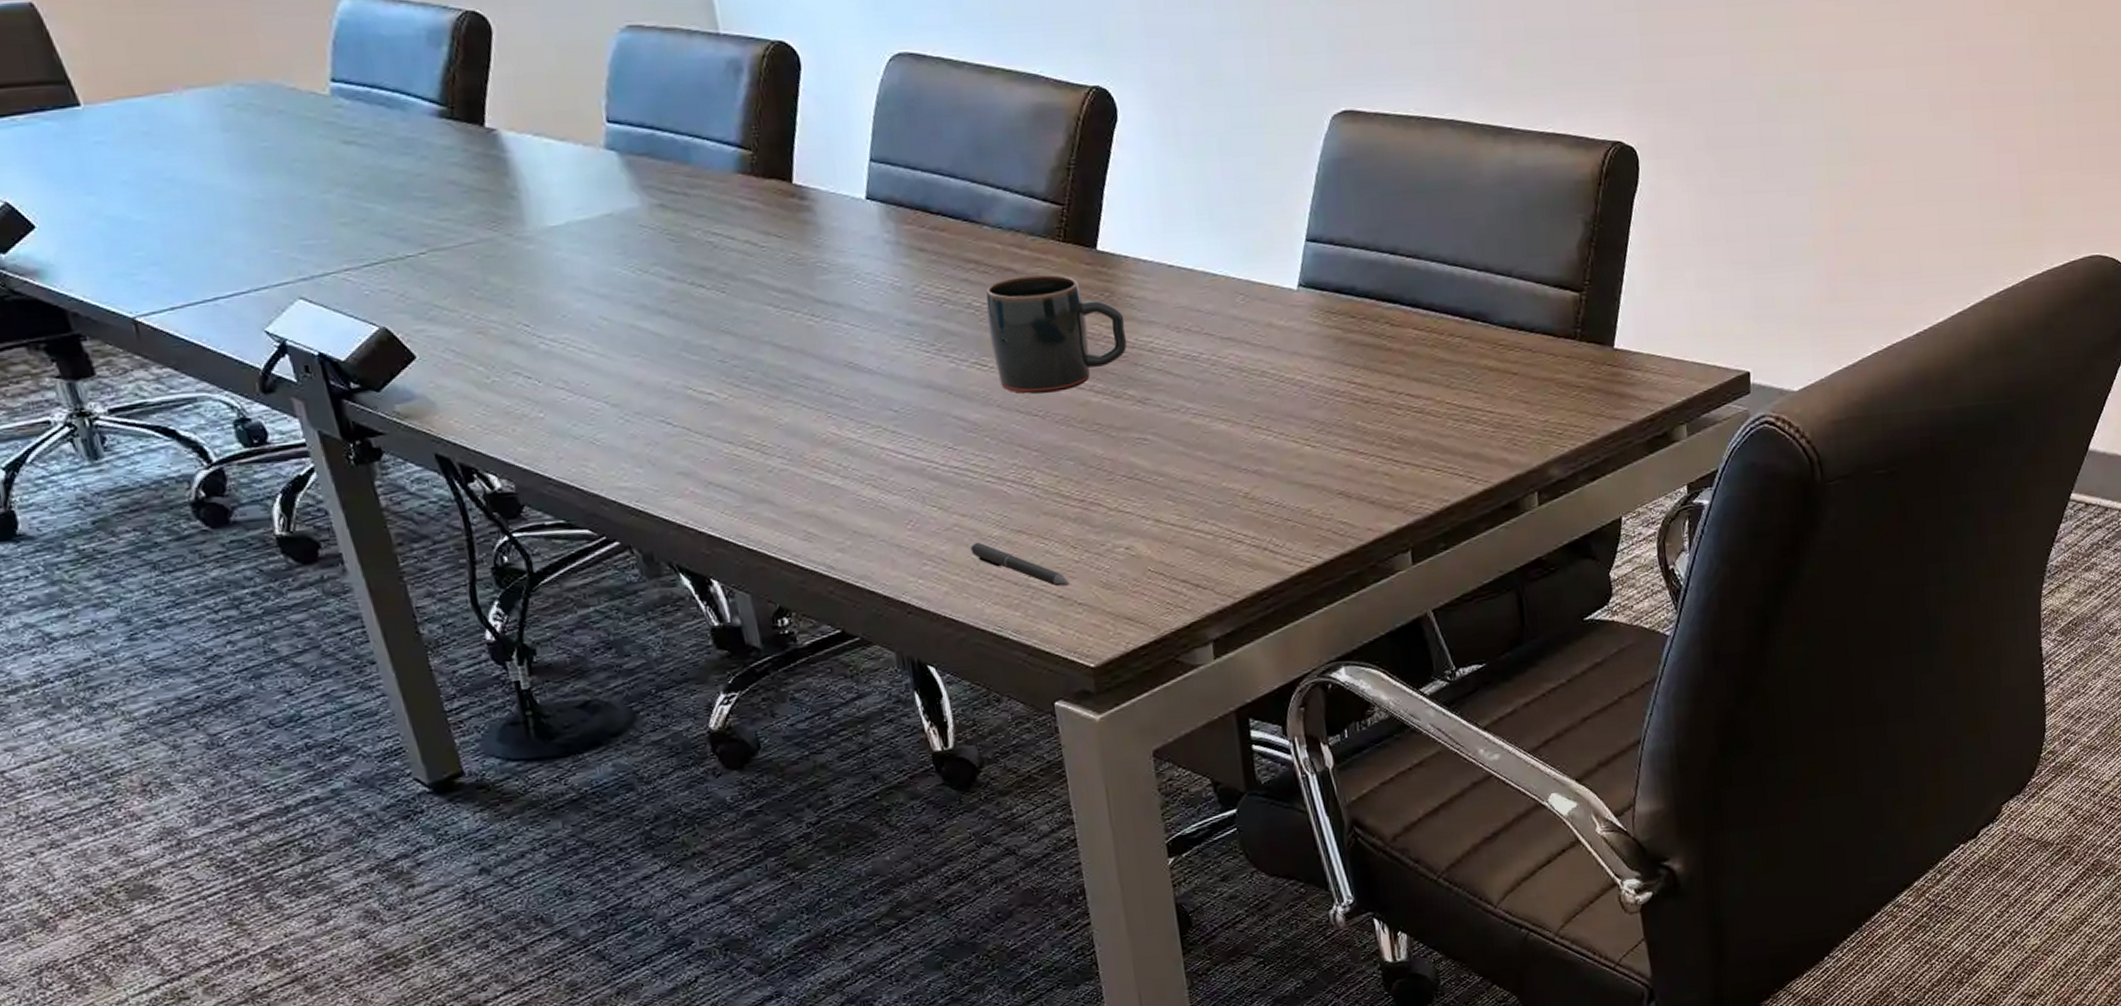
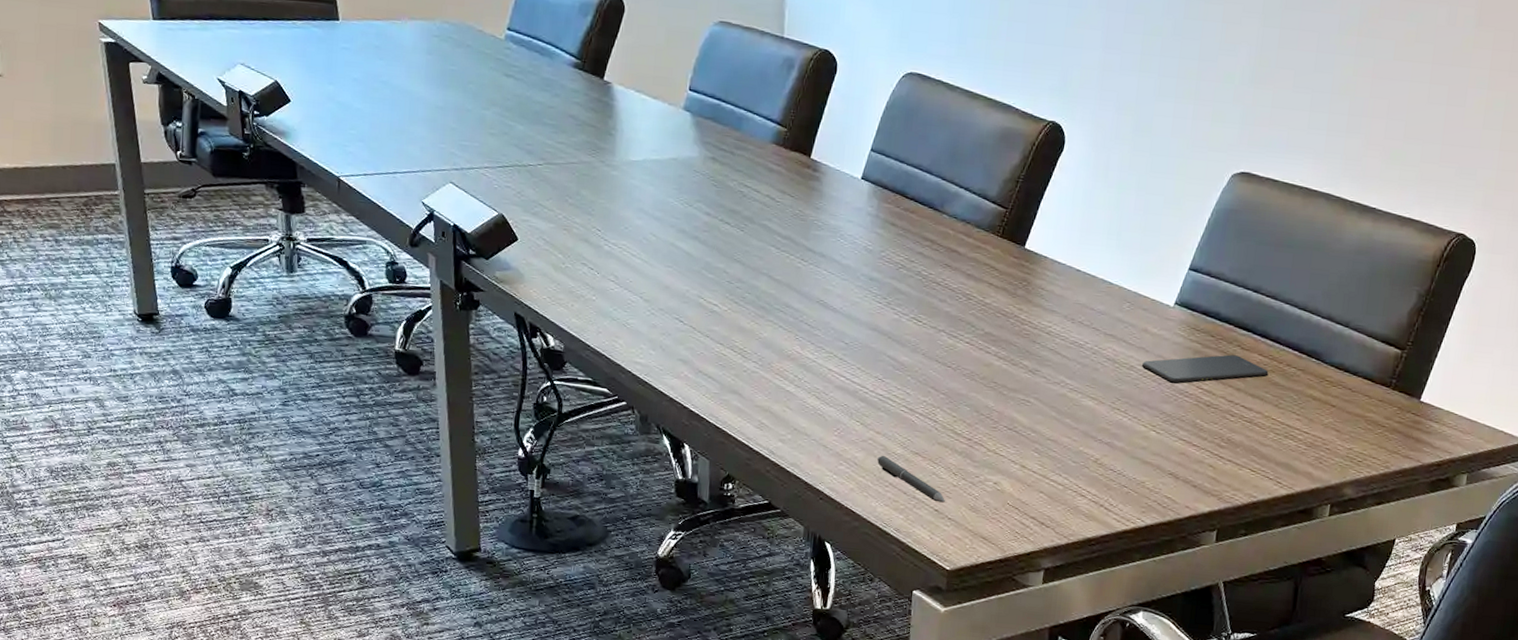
mug: present [985,274,1128,394] -> none [928,257,1034,352]
smartphone: none [1276,334,1430,384] -> present [1142,354,1269,384]

